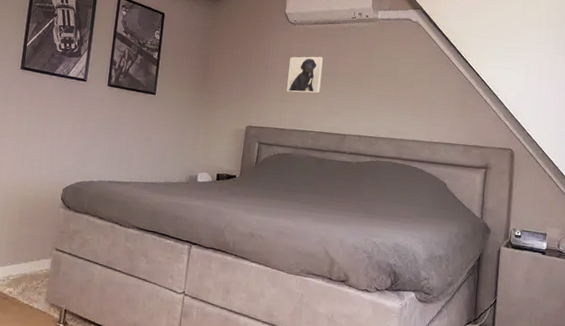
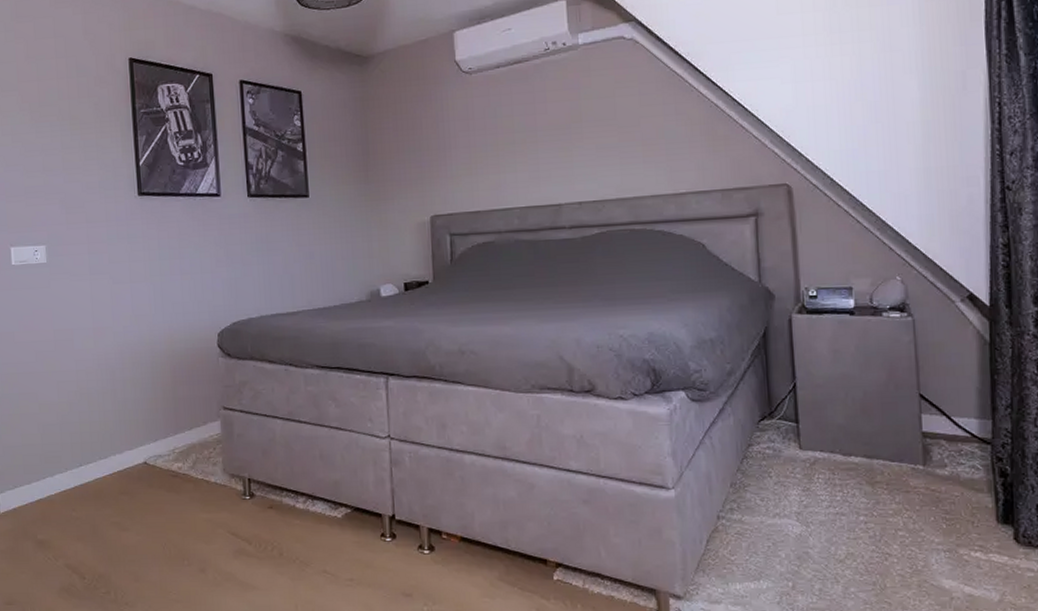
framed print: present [287,56,323,93] -> none [472,109,519,163]

